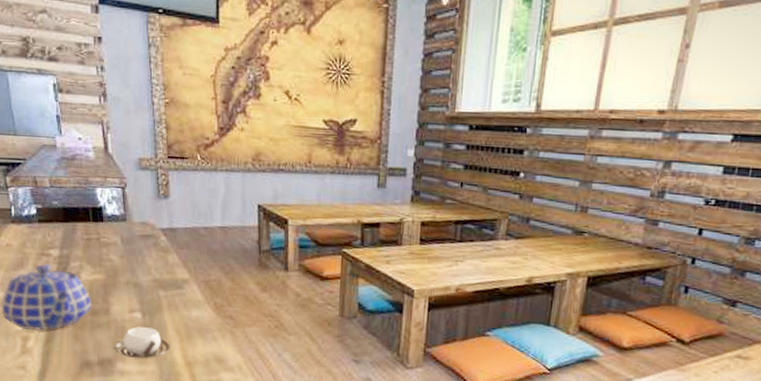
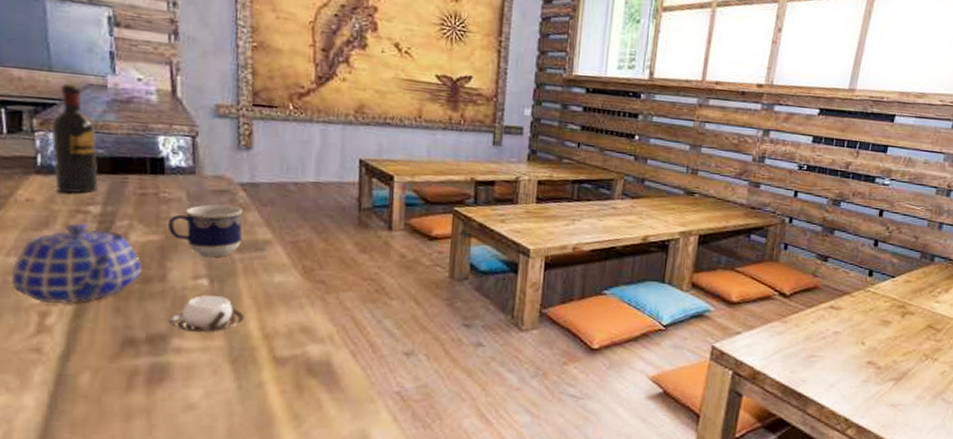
wine bottle: none [19,146,55,240] -> present [51,84,98,194]
cup: none [108,248,165,295] -> present [167,204,244,258]

